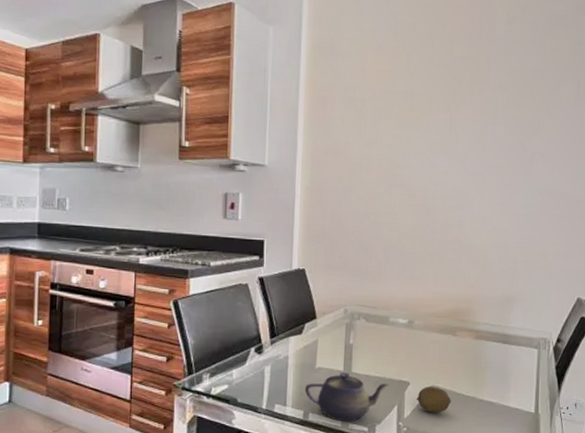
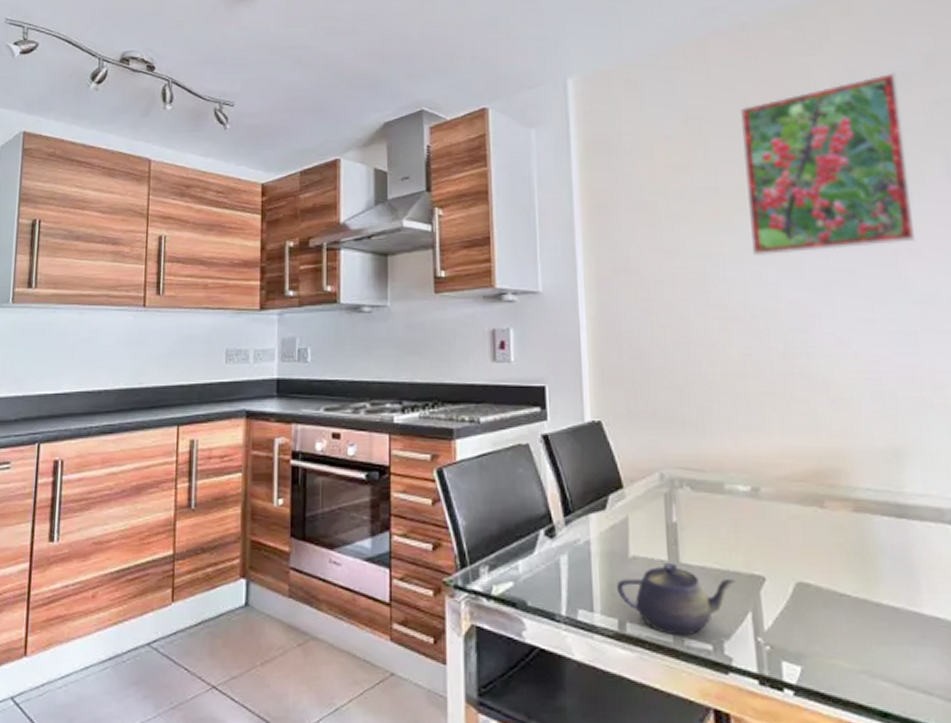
fruit: present [417,387,451,413] -> none [779,584,832,624]
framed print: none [432,13,554,150] -> present [739,72,915,256]

